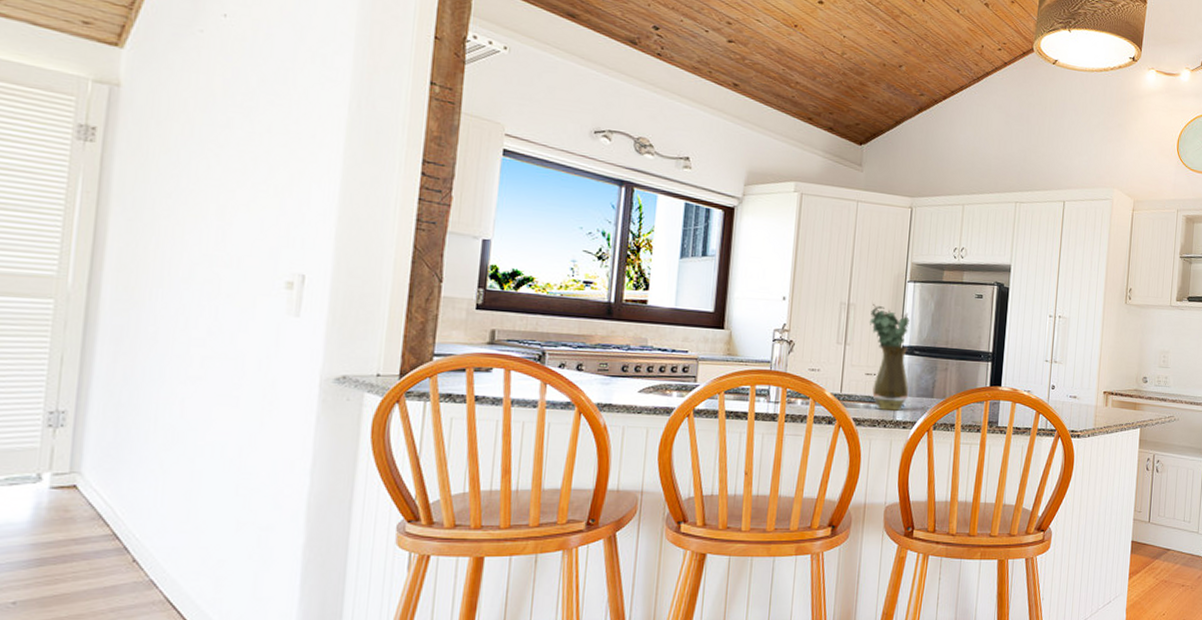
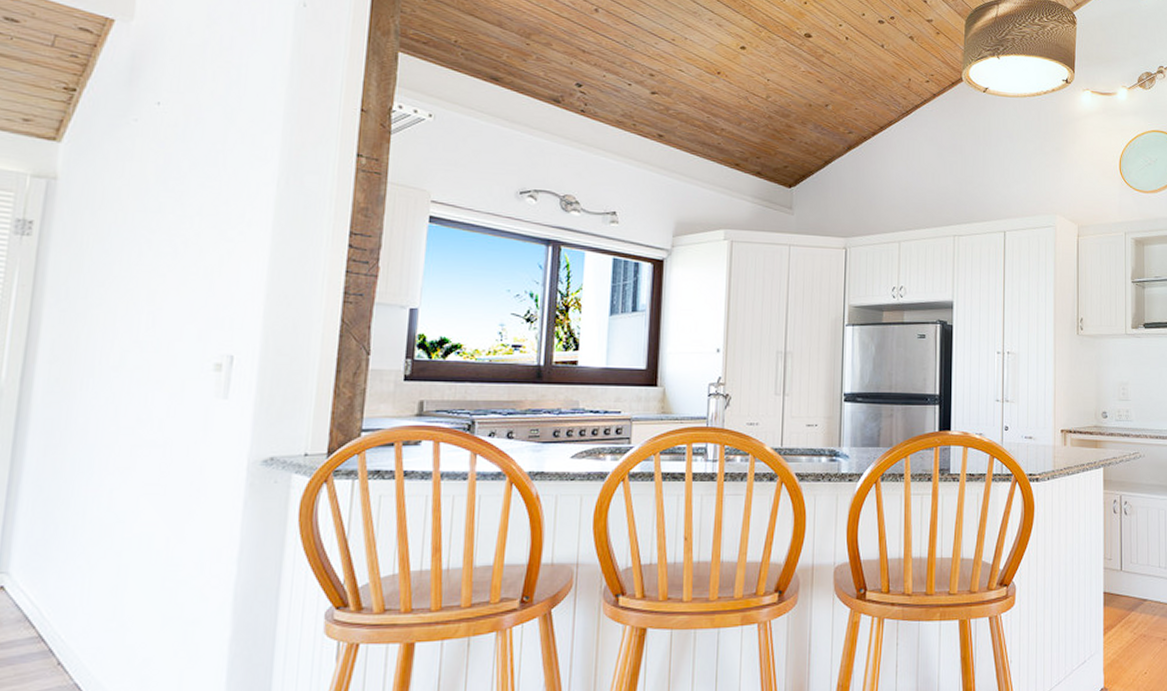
vase: present [869,303,910,412] -> none [807,350,854,464]

